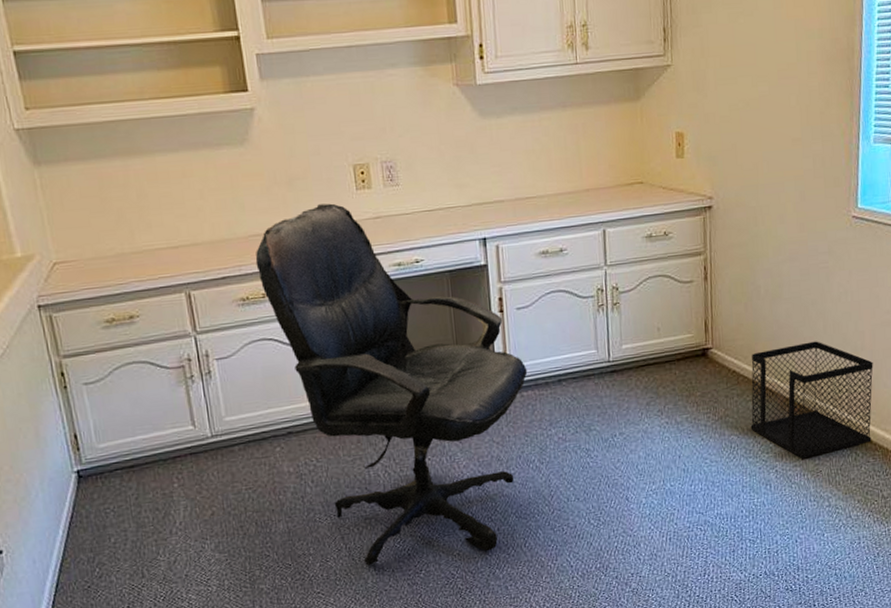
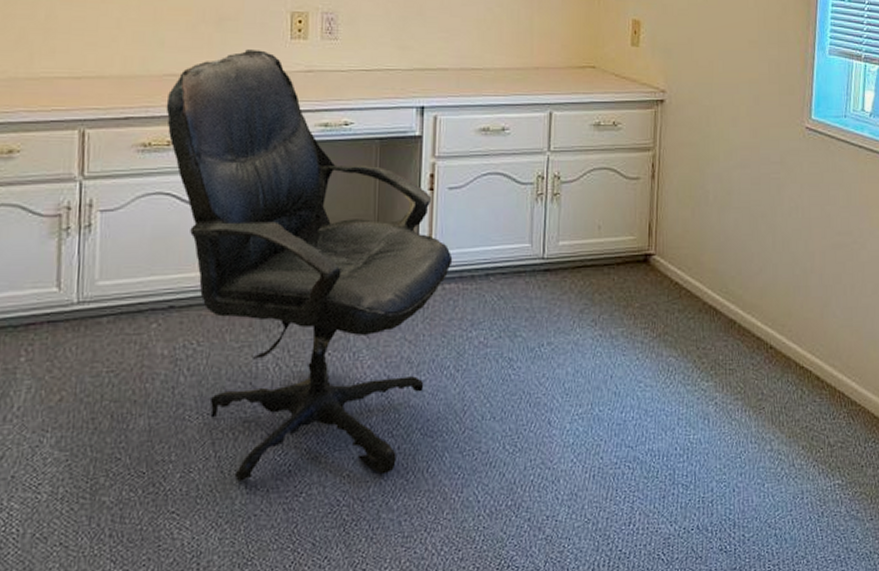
wastebasket: present [750,341,873,459] -> none [691,258,823,392]

